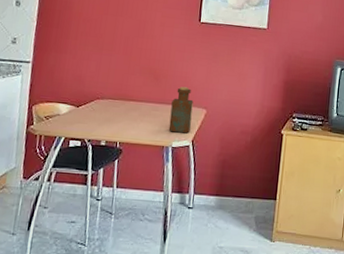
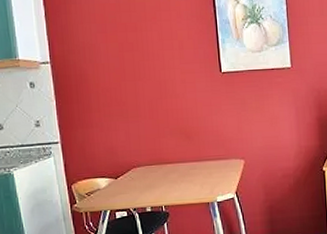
bottle: present [168,86,194,134] -> none [208,140,233,188]

